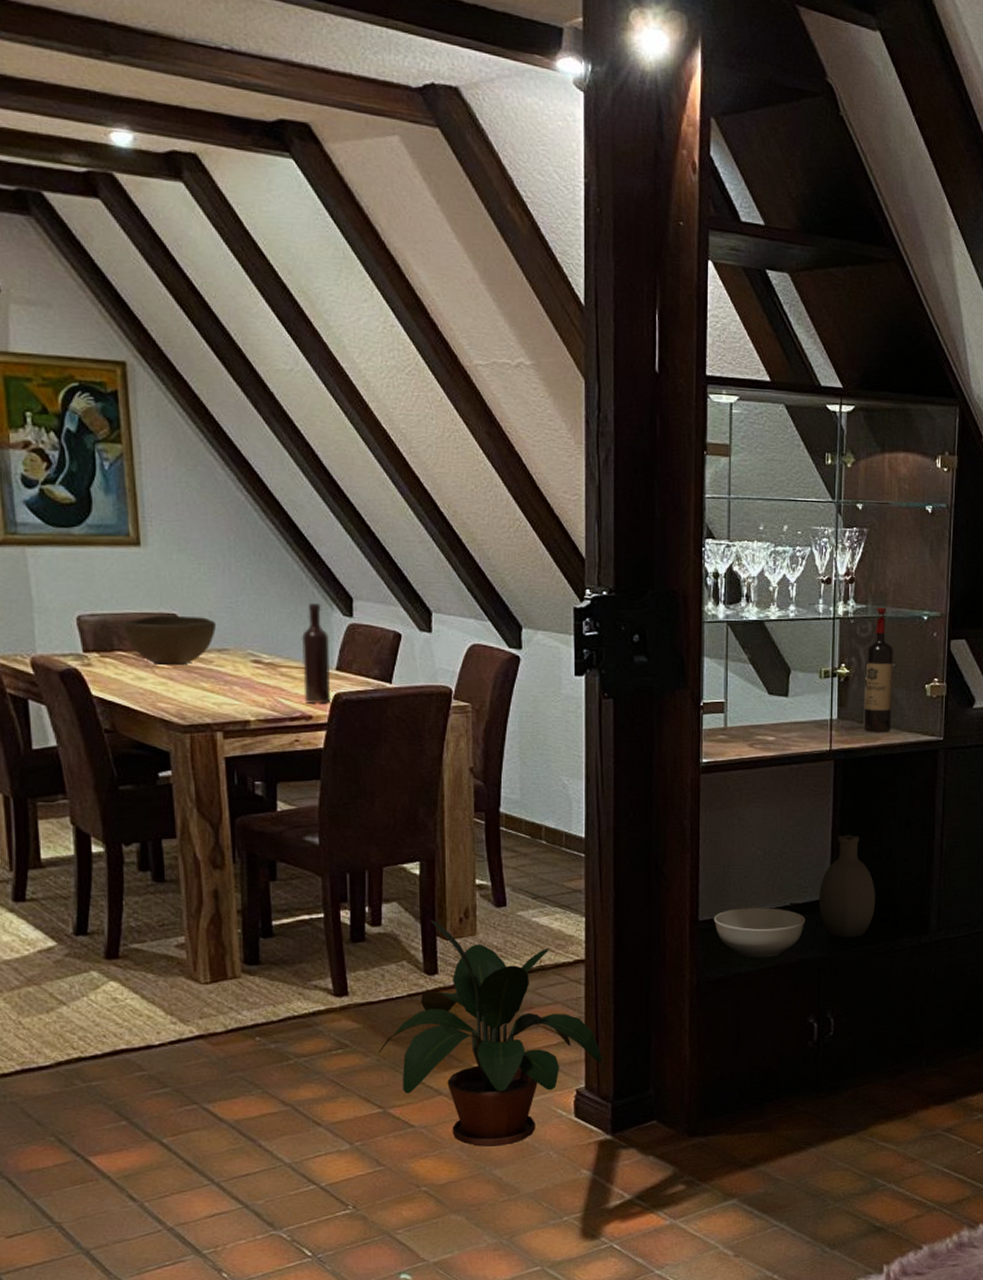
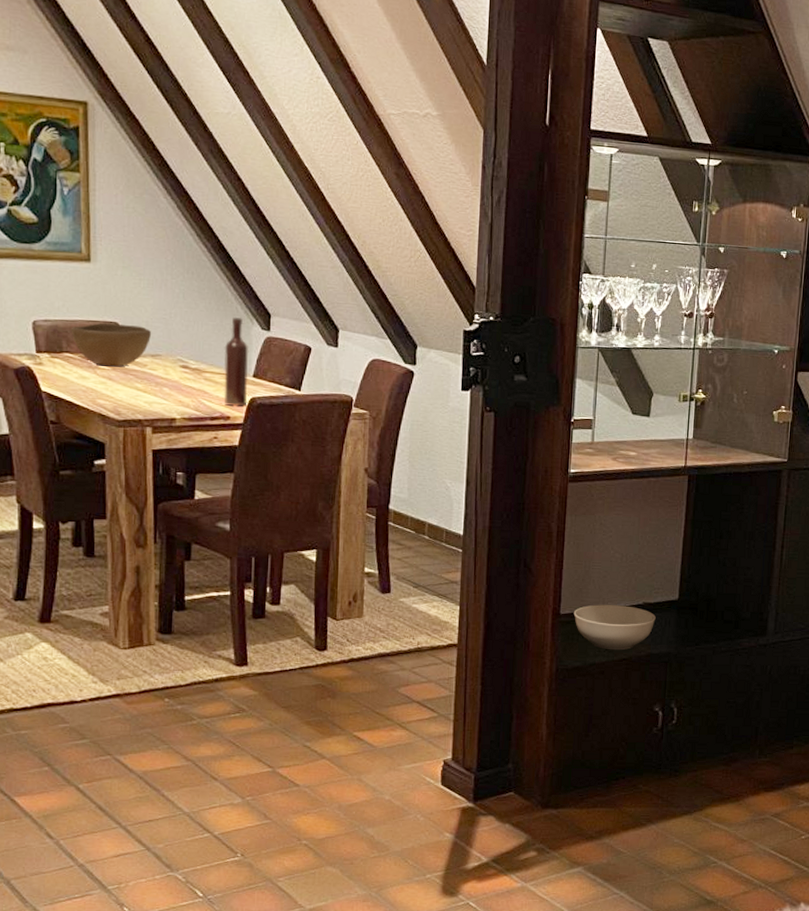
potted plant: present [379,920,603,1146] -> none [271,602,469,807]
decorative vase: present [818,834,876,938] -> none [668,543,720,636]
wine bottle: present [863,607,894,733] -> none [716,340,747,454]

